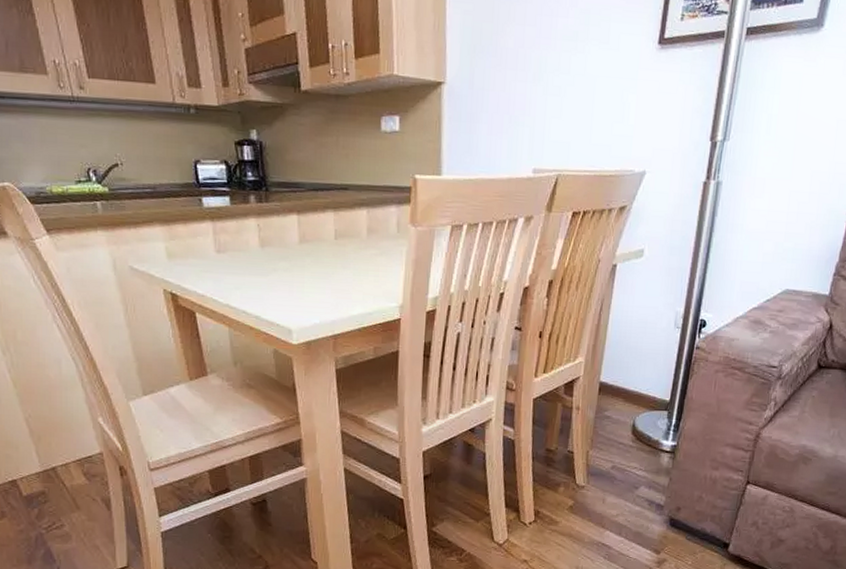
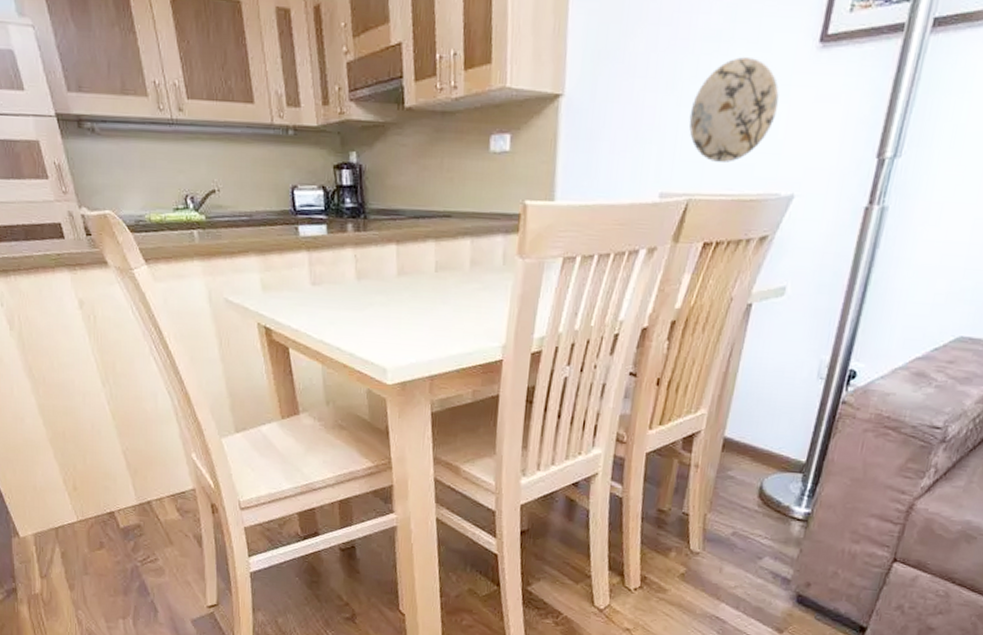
decorative plate: none [555,55,628,143] -> present [689,57,779,162]

